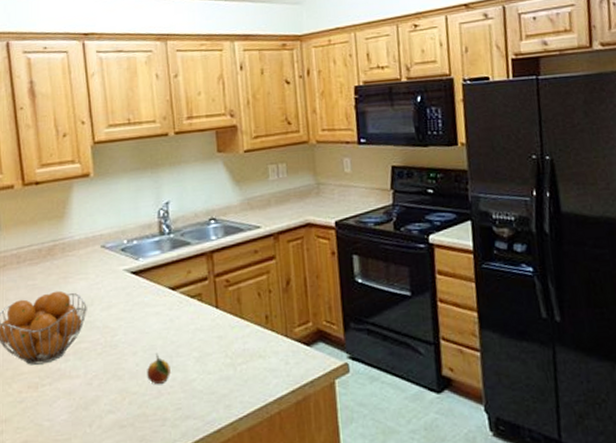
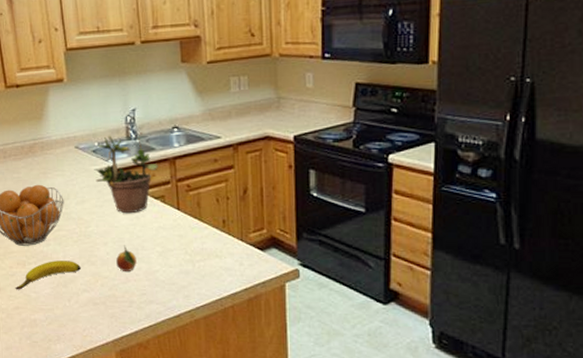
banana: none [24,377,105,420] -> present [15,261,81,290]
potted plant: none [124,226,194,317] -> present [95,132,158,214]

